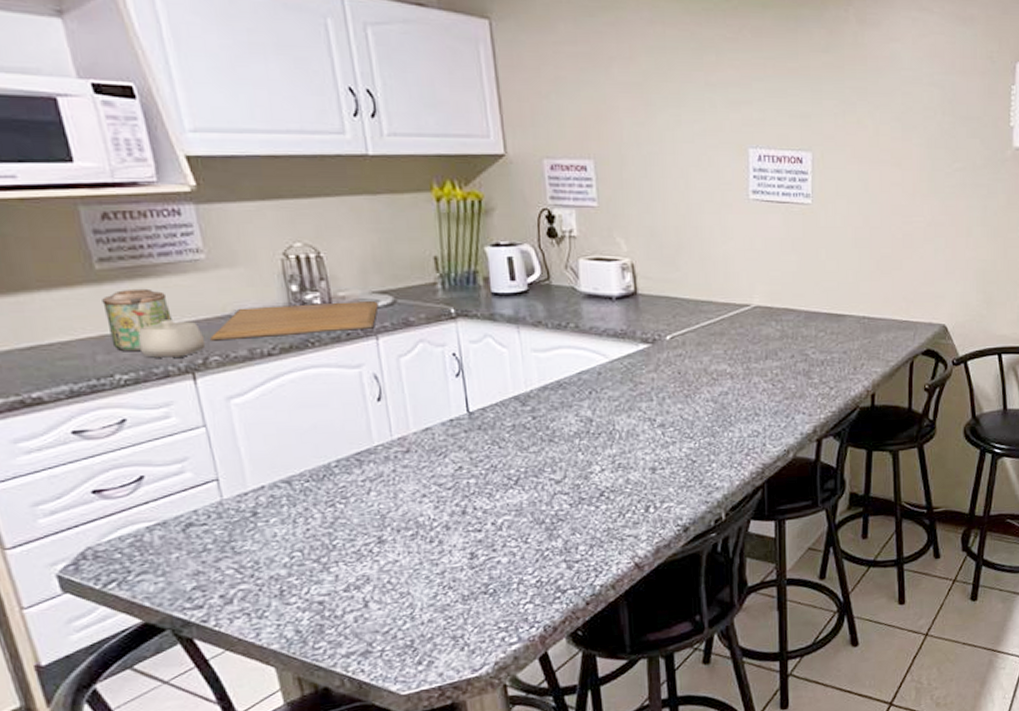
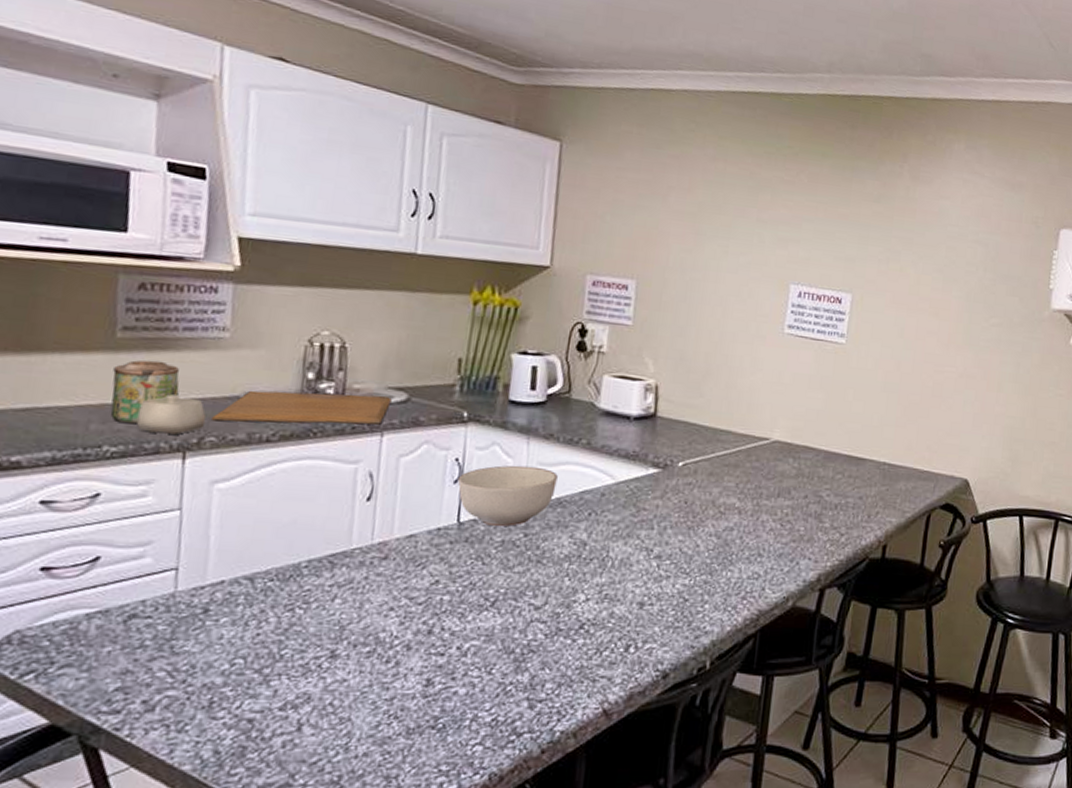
bowl: none [458,353,554,412] -> present [457,465,558,527]

